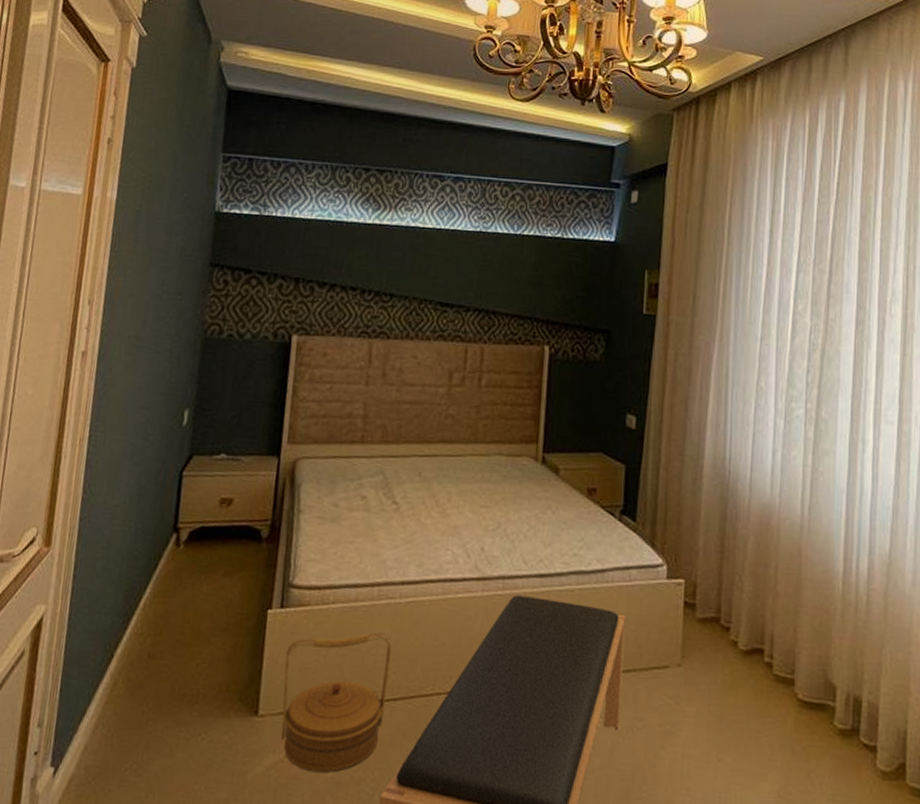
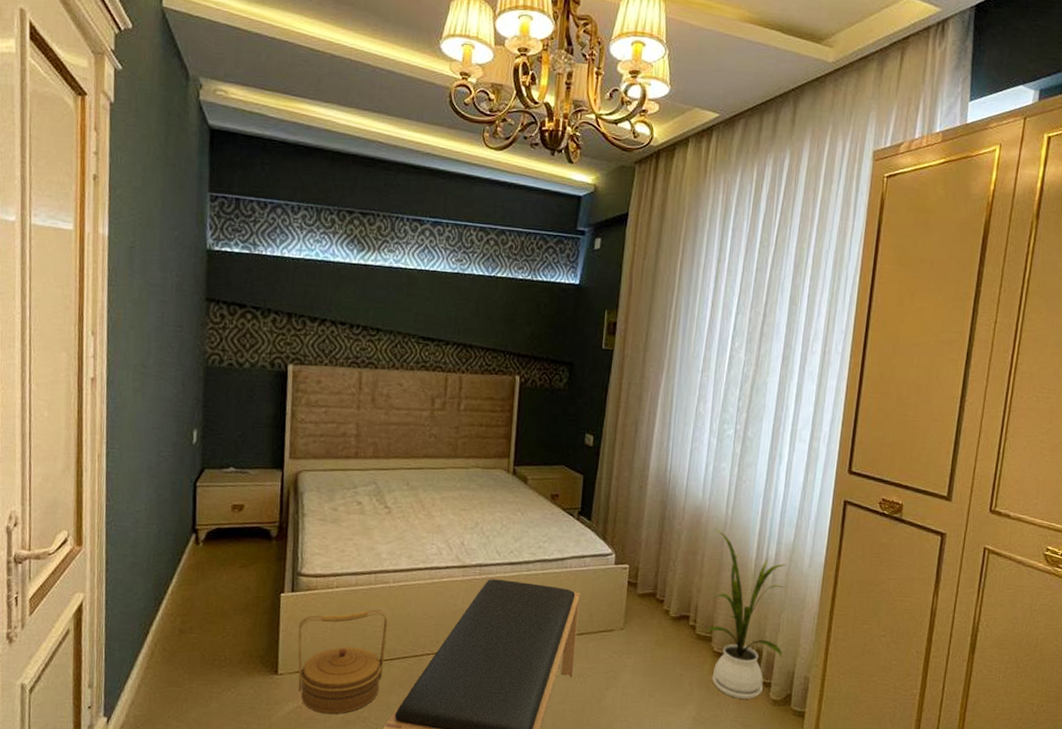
house plant: none [787,533,890,769] -> present [707,528,786,699]

